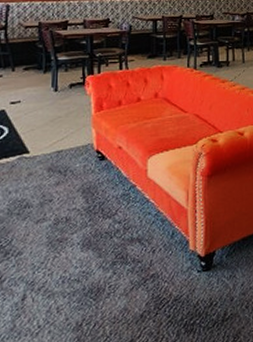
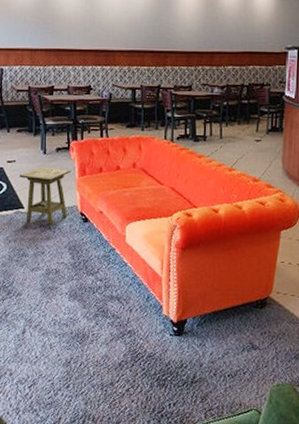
side table: none [24,105,87,169] -> present [19,166,72,226]

